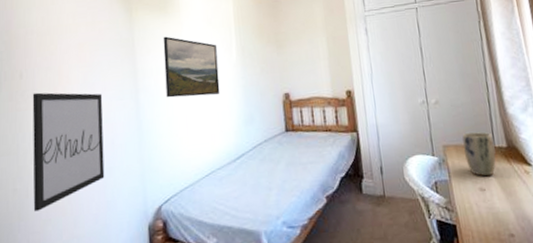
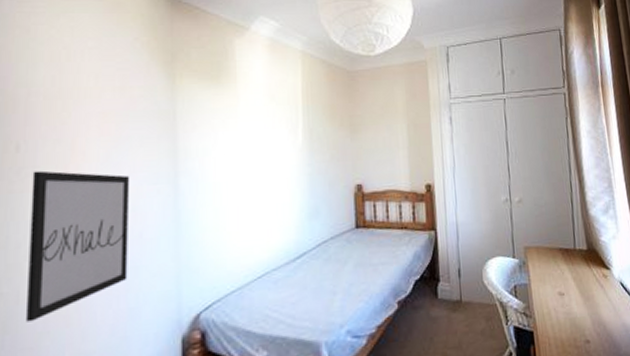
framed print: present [163,36,220,98] -> none [213,111,281,185]
plant pot: present [462,132,496,177] -> none [544,233,576,280]

